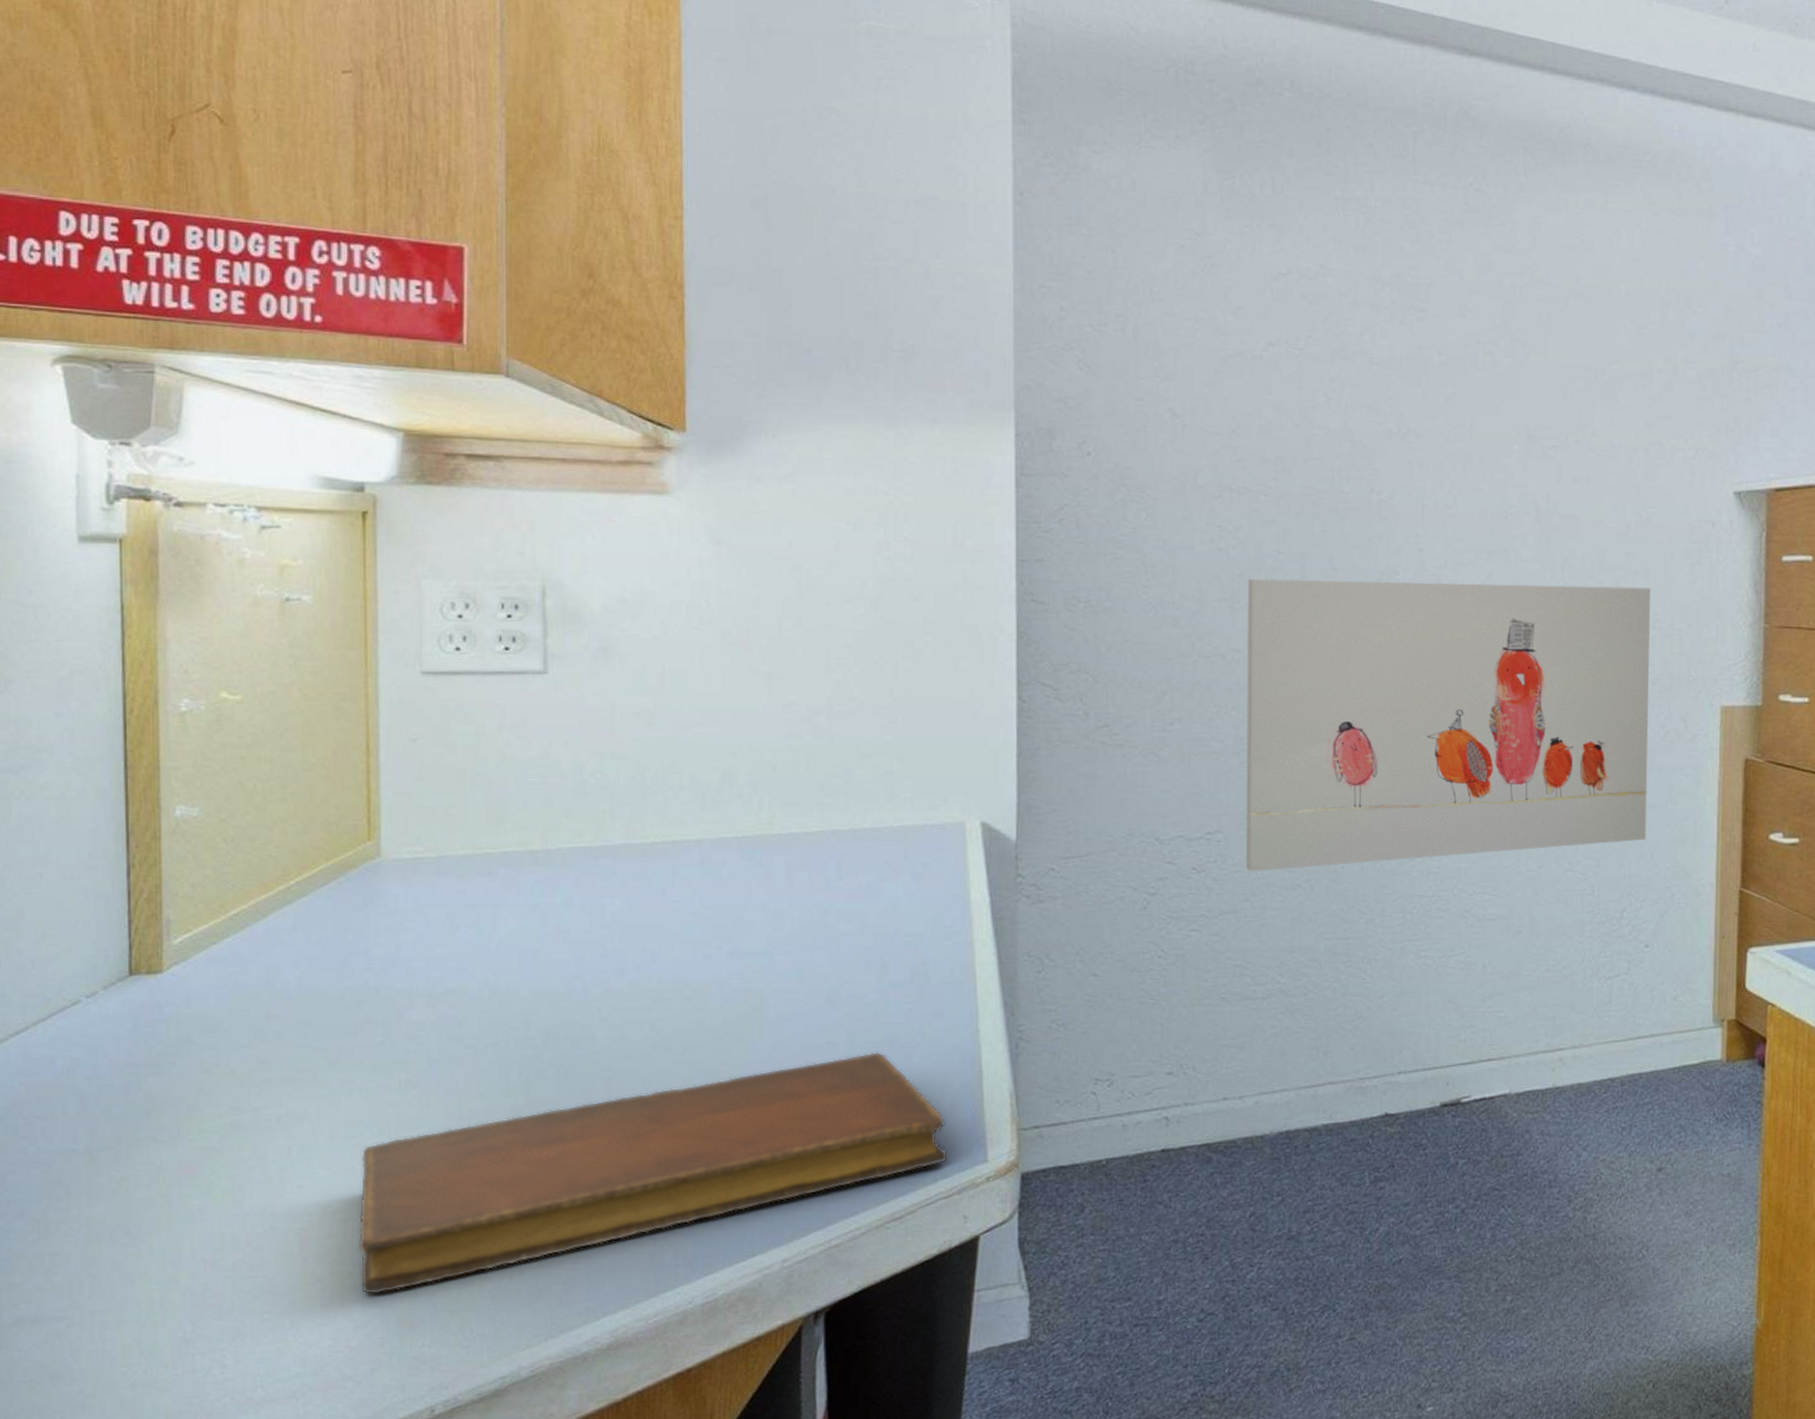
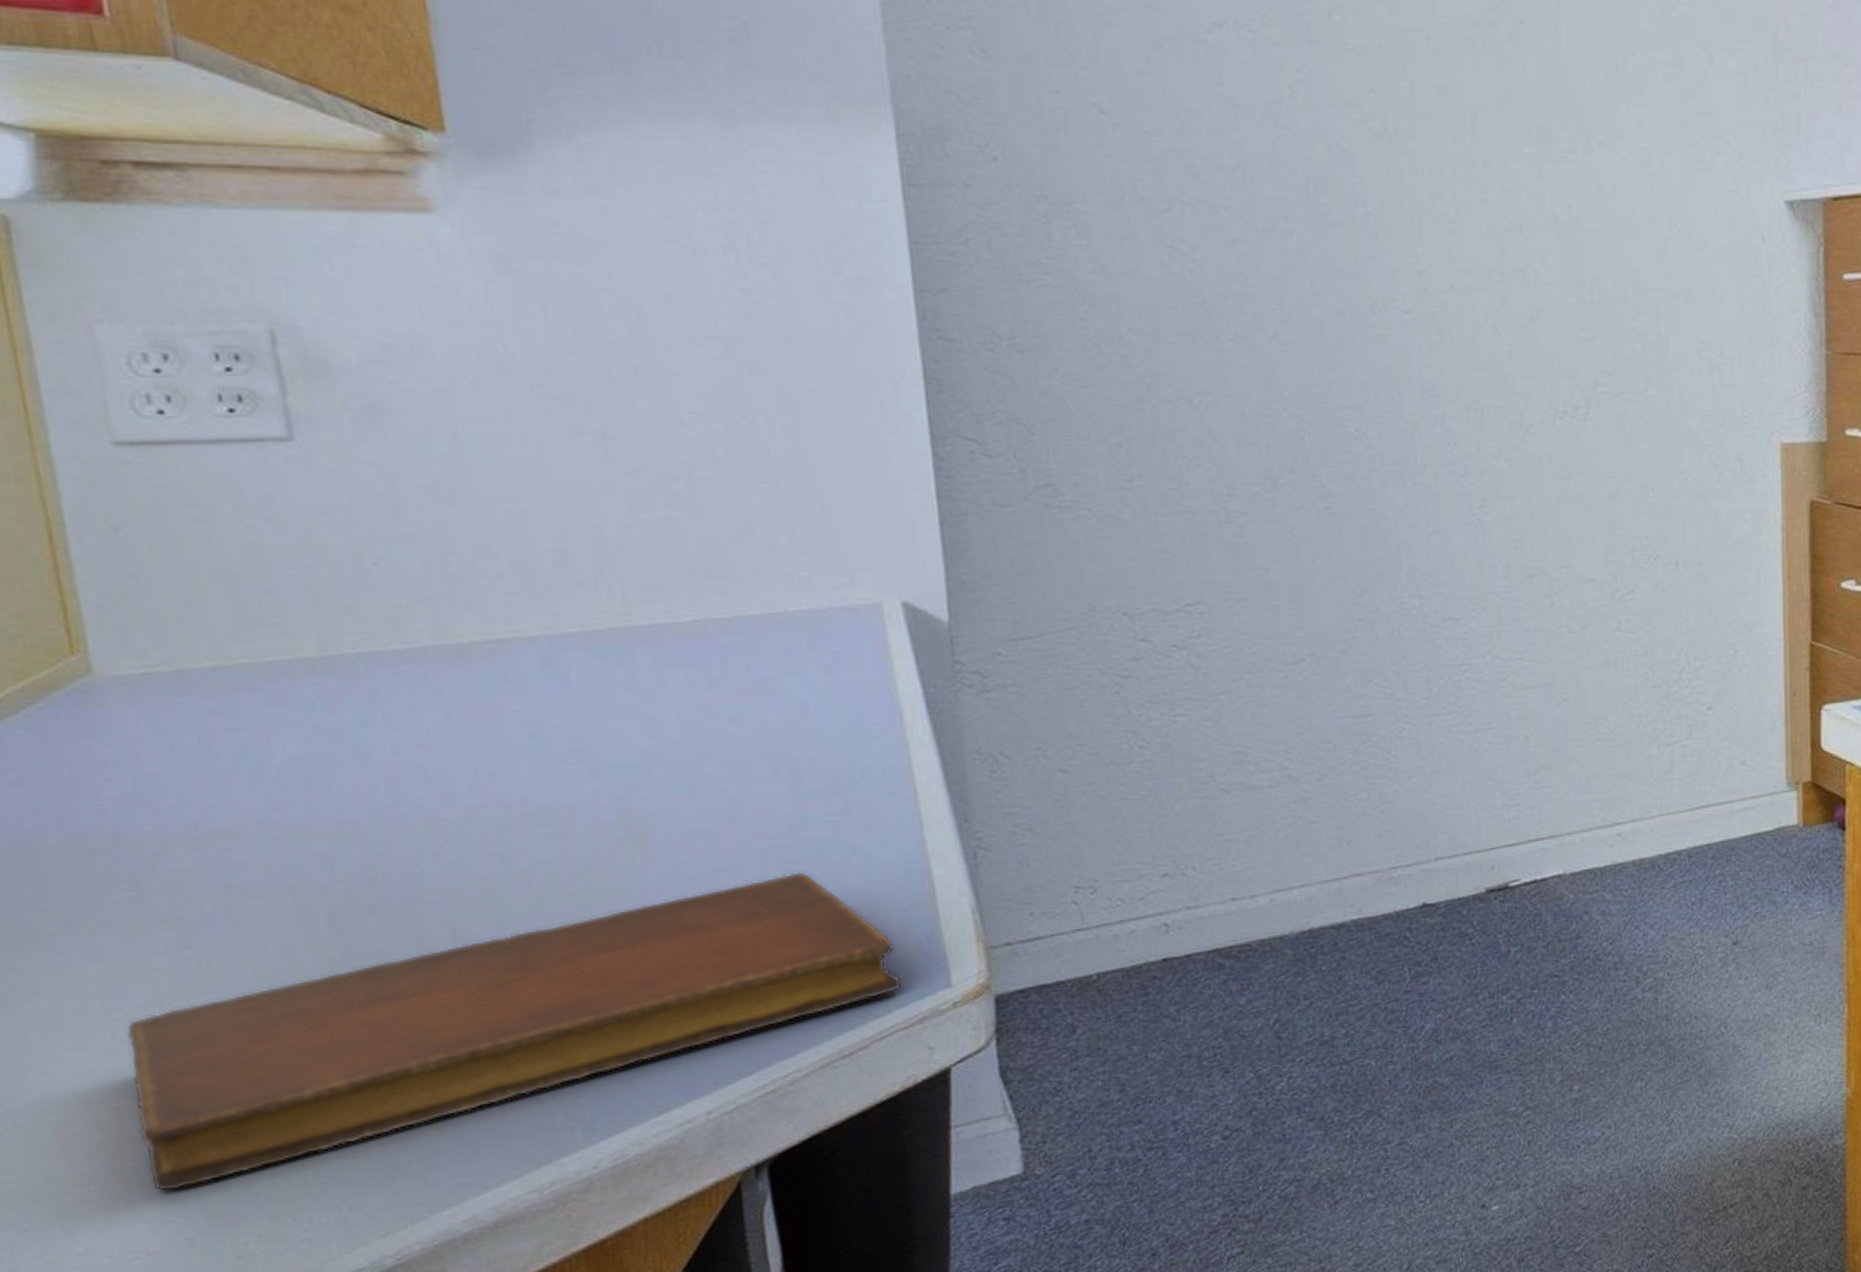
wall art: present [1245,579,1651,872] -> none [1212,309,1703,647]

